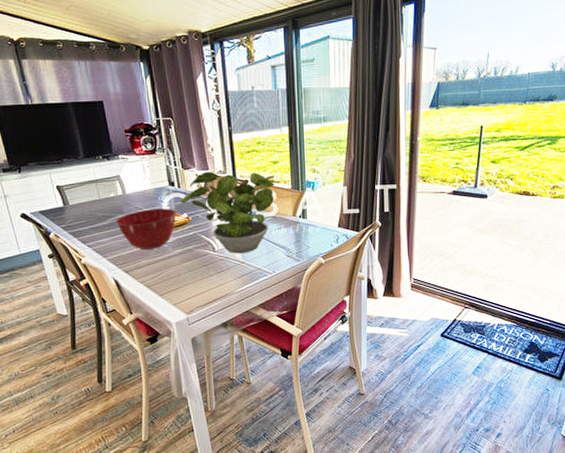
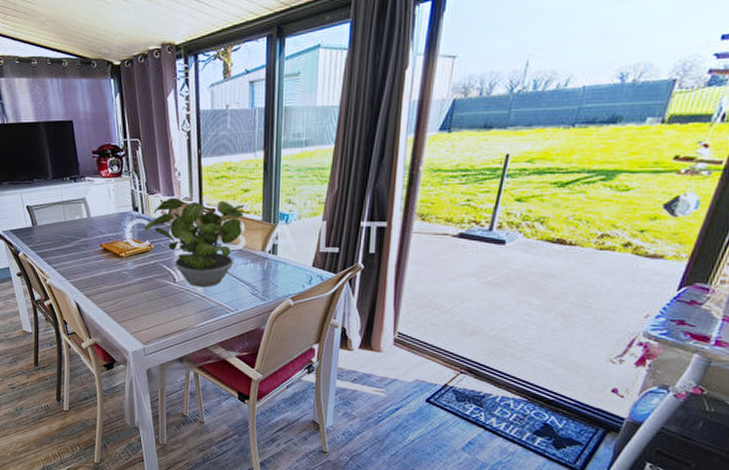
mixing bowl: present [115,208,176,250] -> none [79,234,139,276]

